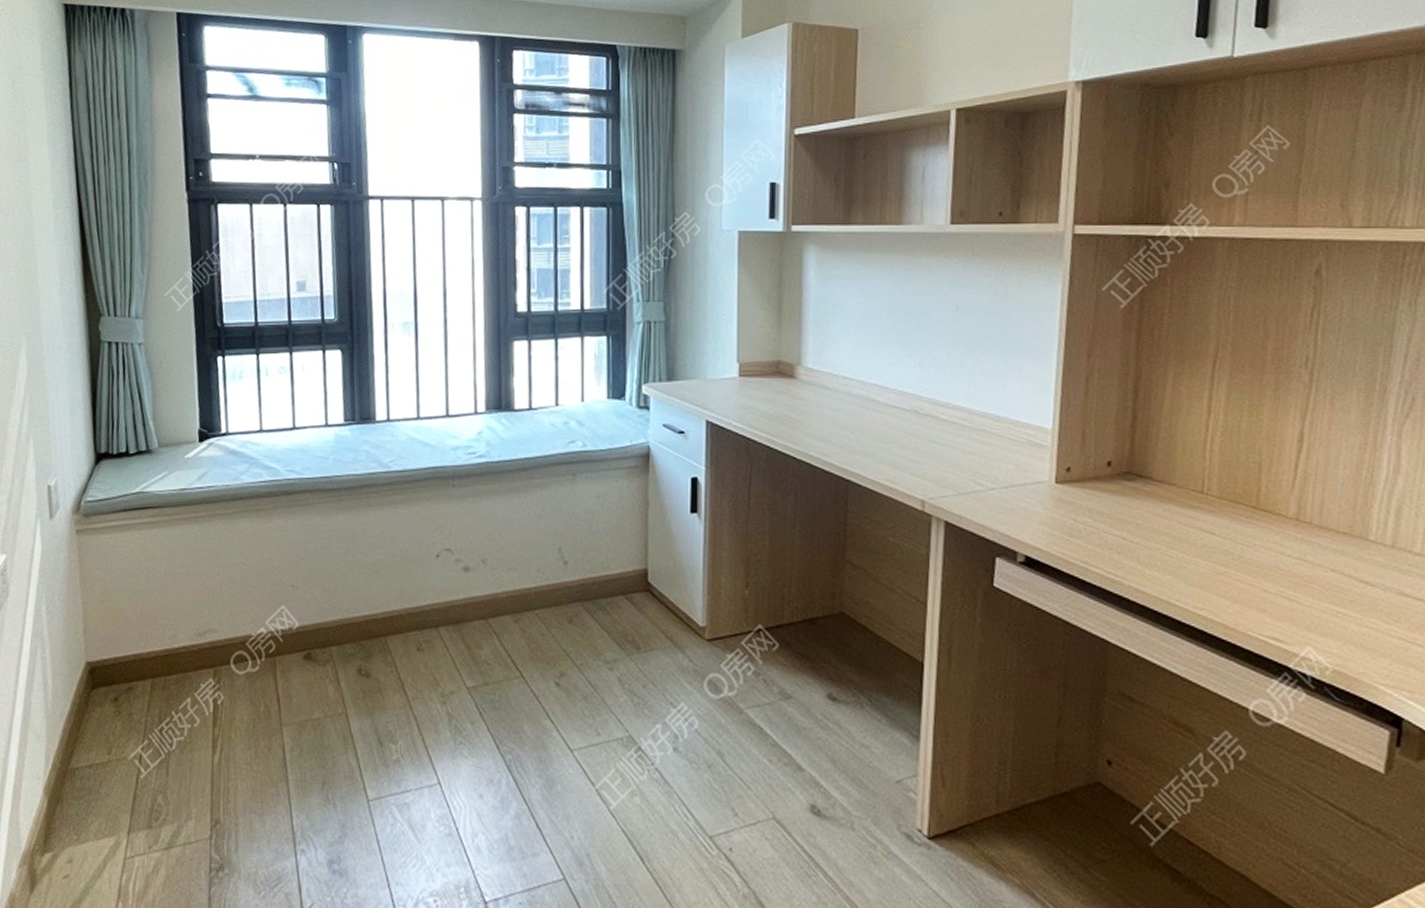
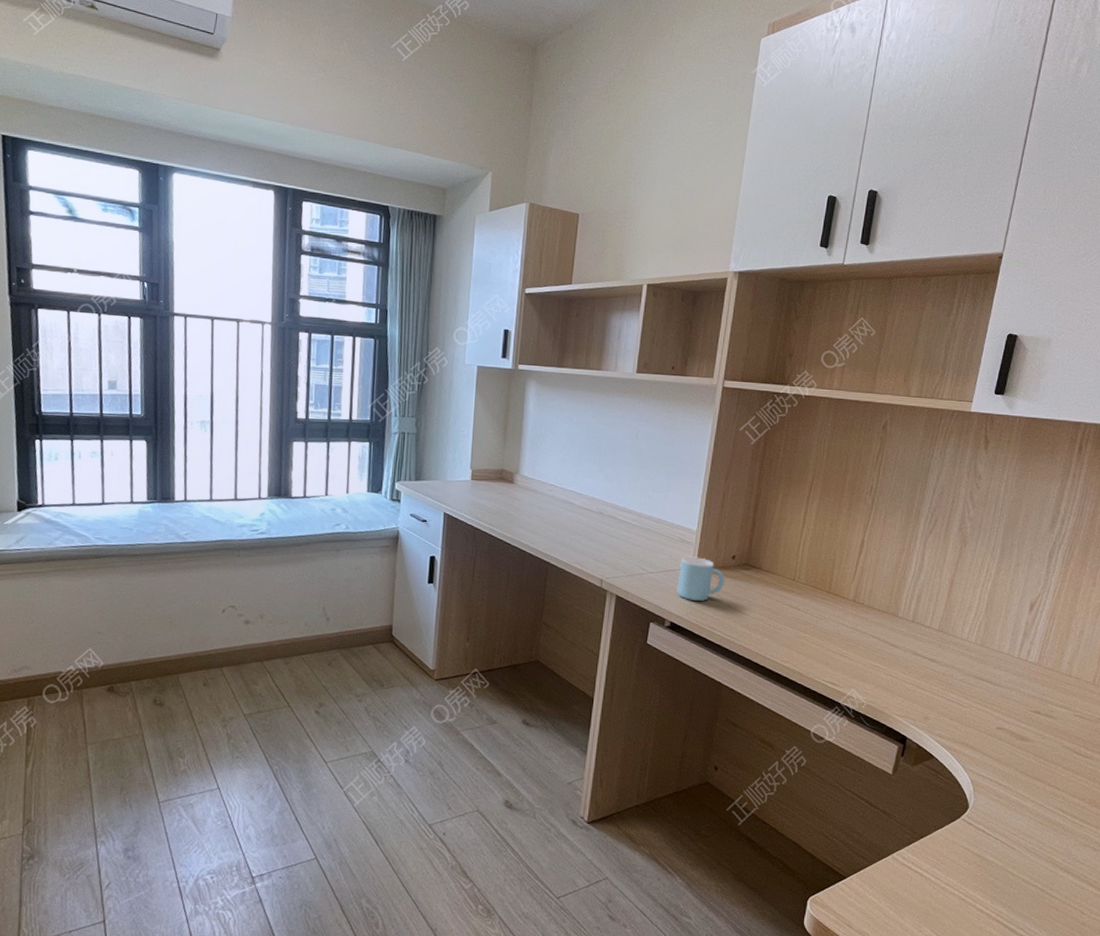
mug: none [1030,465,1100,526] -> present [677,556,725,601]

